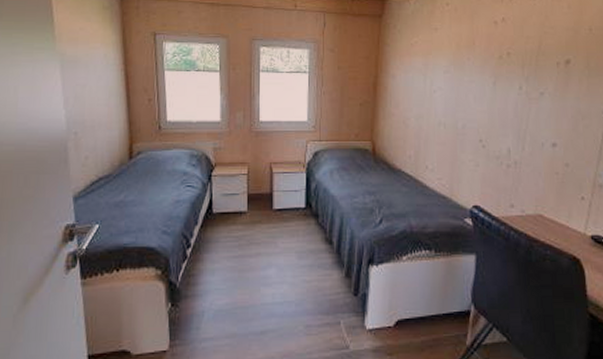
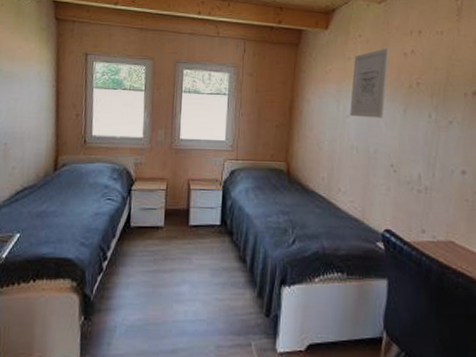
wall art: none [437,16,479,92] -> present [350,48,390,118]

